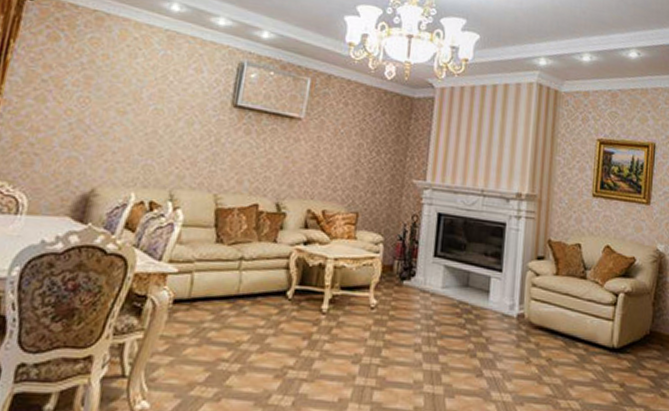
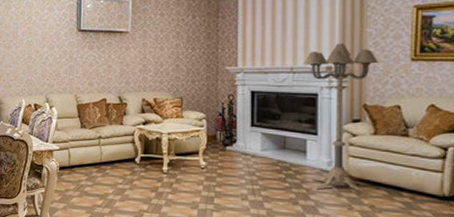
floor lamp: none [492,168,565,345] -> present [303,43,379,194]

